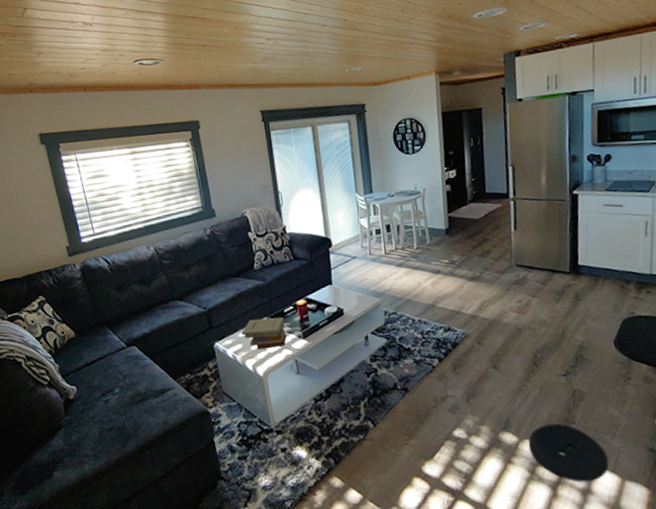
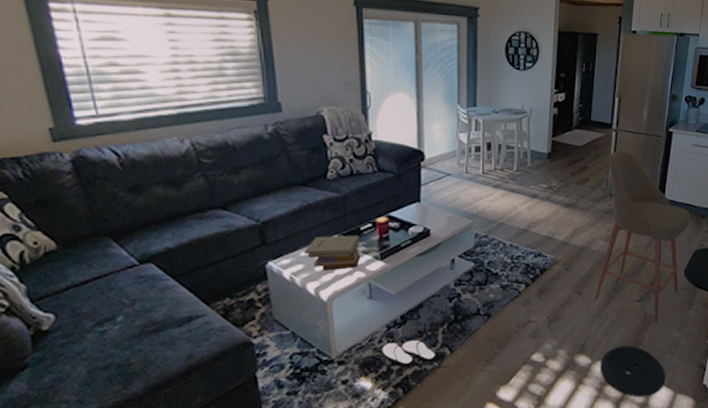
slippers: none [311,412,361,438] -> present [381,339,436,367]
bar stool: none [509,218,613,400] -> present [595,150,690,323]

